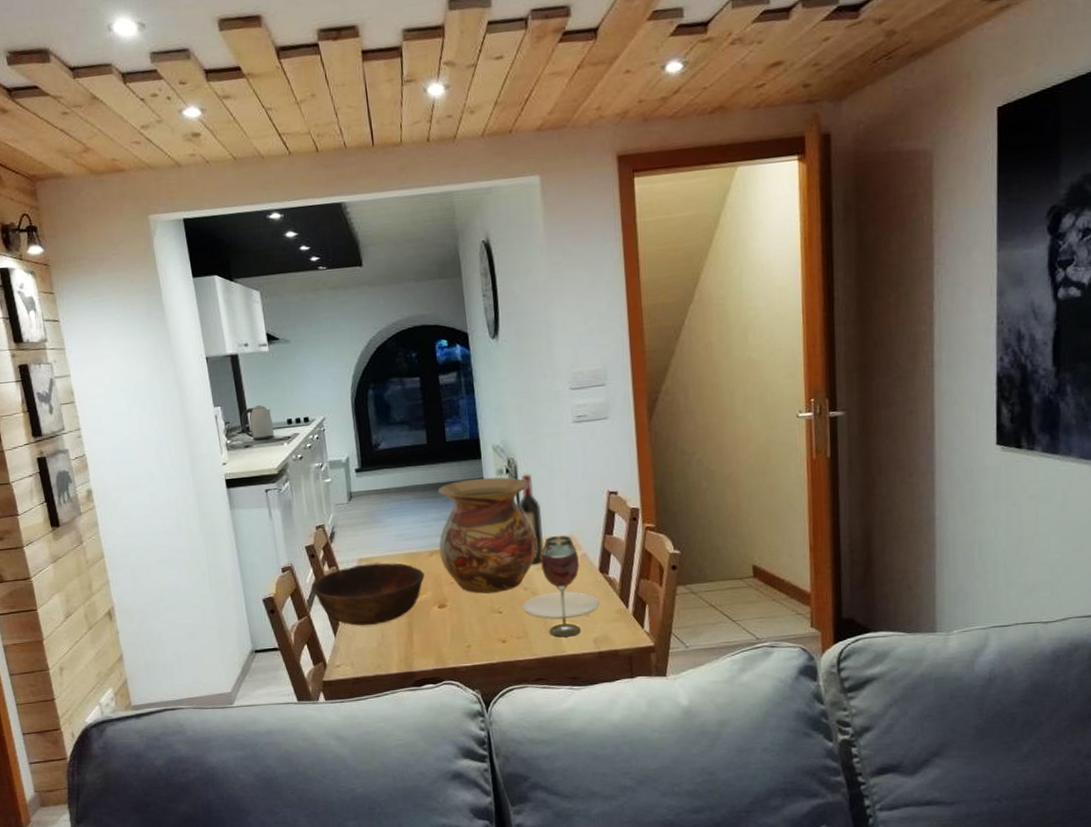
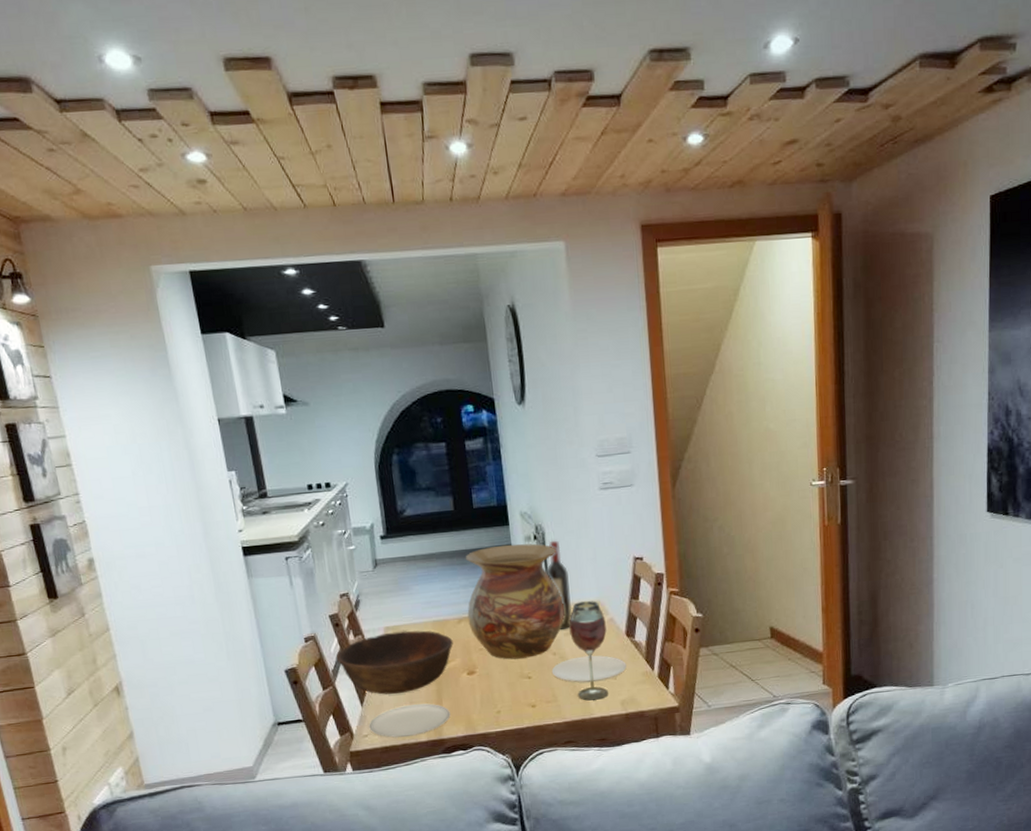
kettle: present [241,405,275,441] -> none [258,470,295,507]
plate: none [341,635,421,669] -> present [369,703,451,738]

